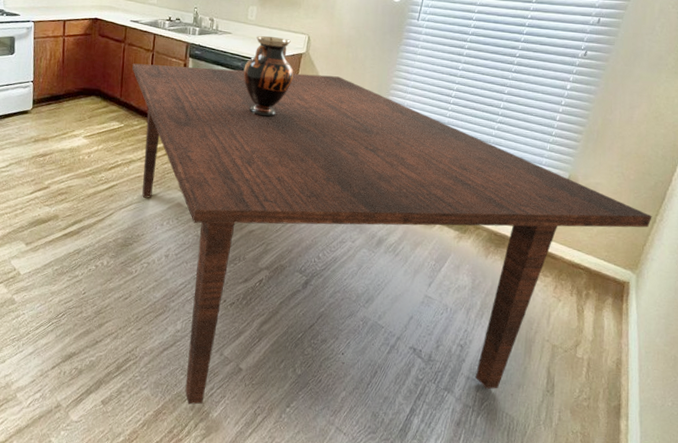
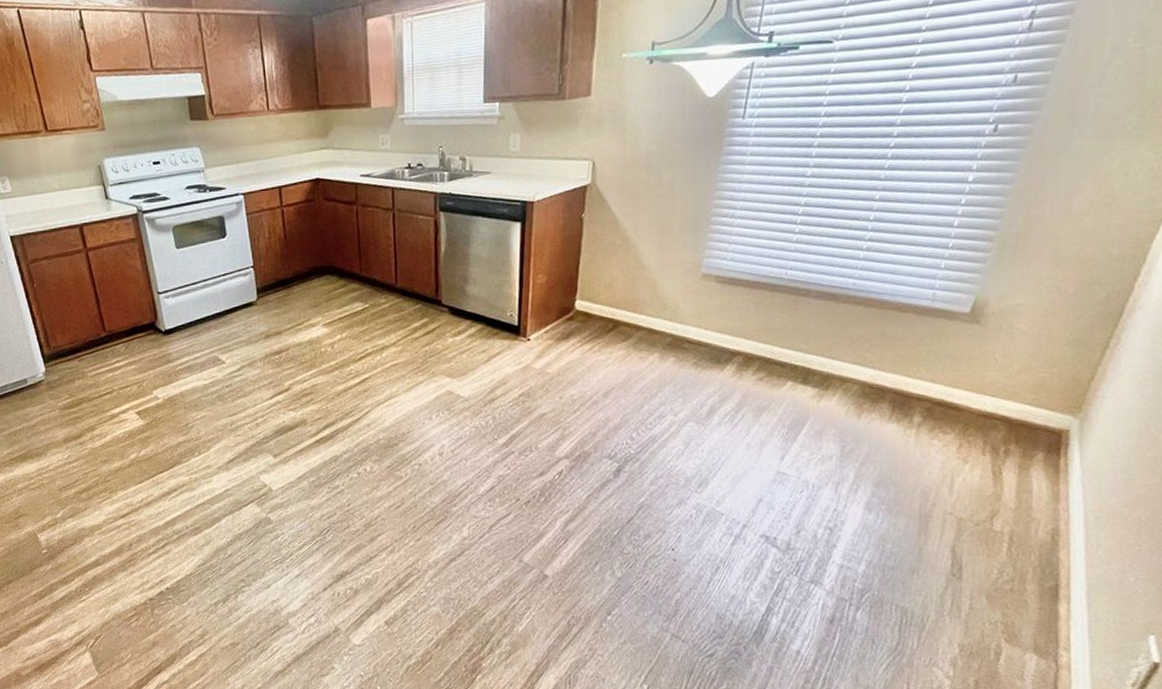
table: present [132,63,652,405] -> none [370,208,1103,619]
vase: present [243,35,294,118] -> none [511,169,578,274]

